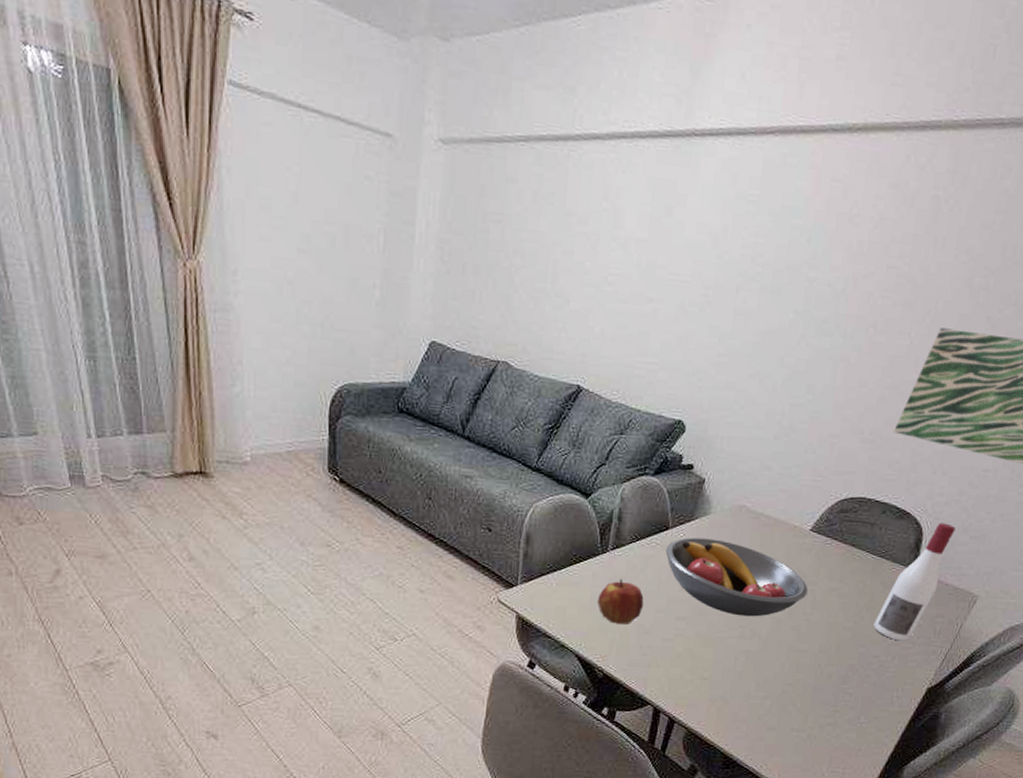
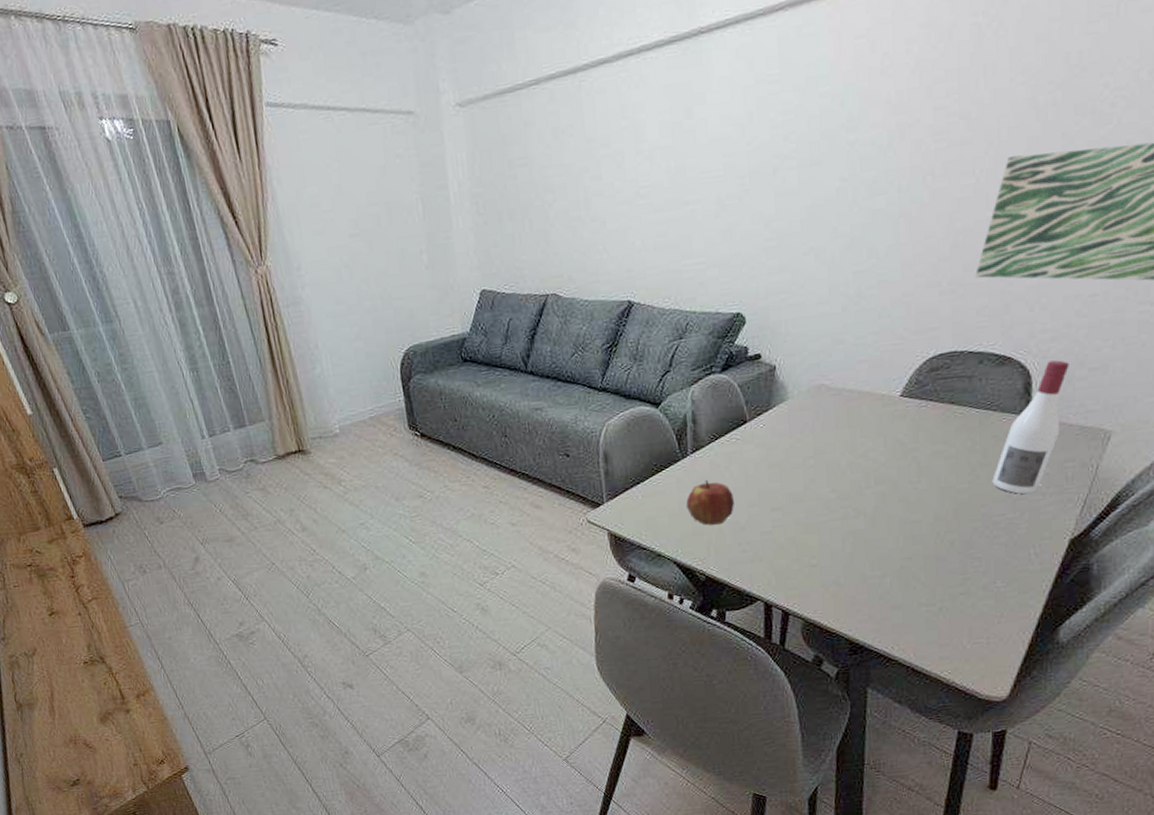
fruit bowl: present [665,537,808,617] -> none [747,423,910,497]

